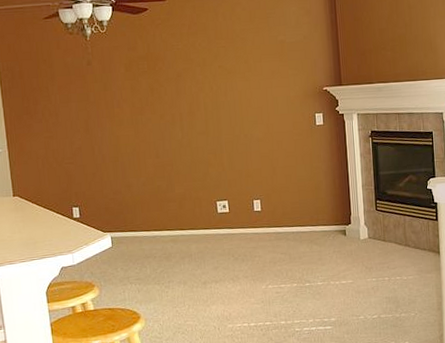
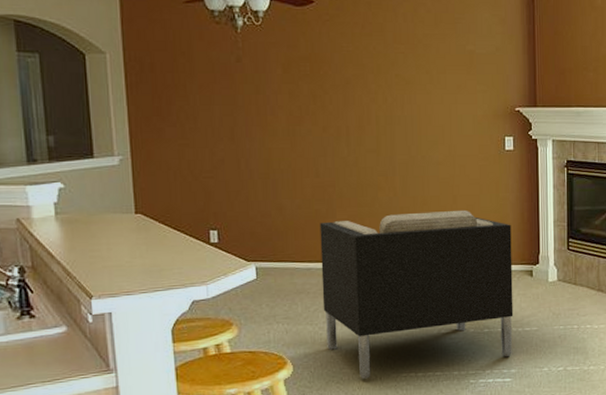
armchair: none [161,179,331,330] -> present [319,209,514,379]

